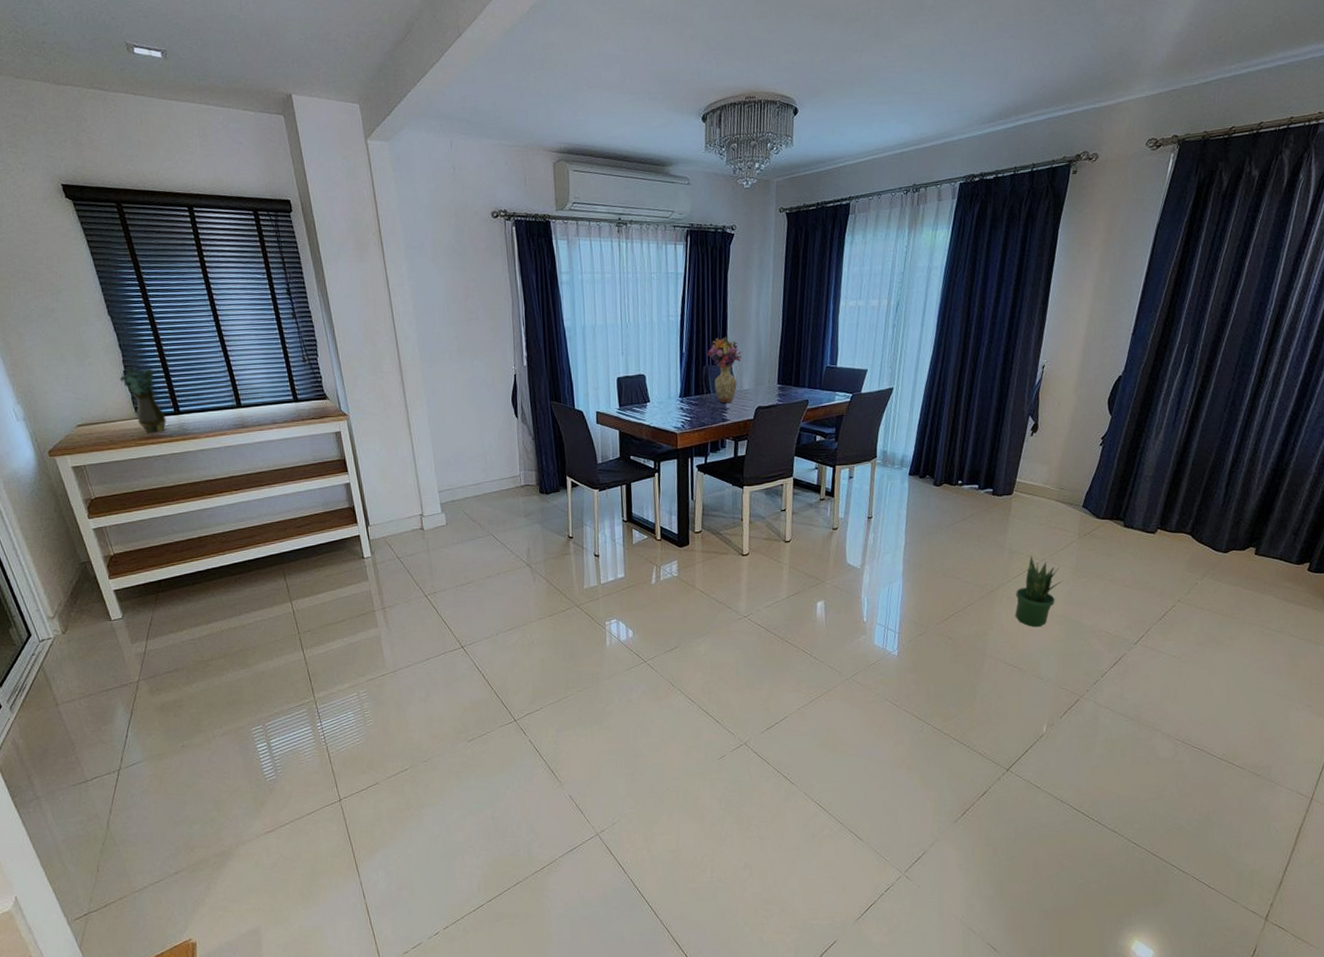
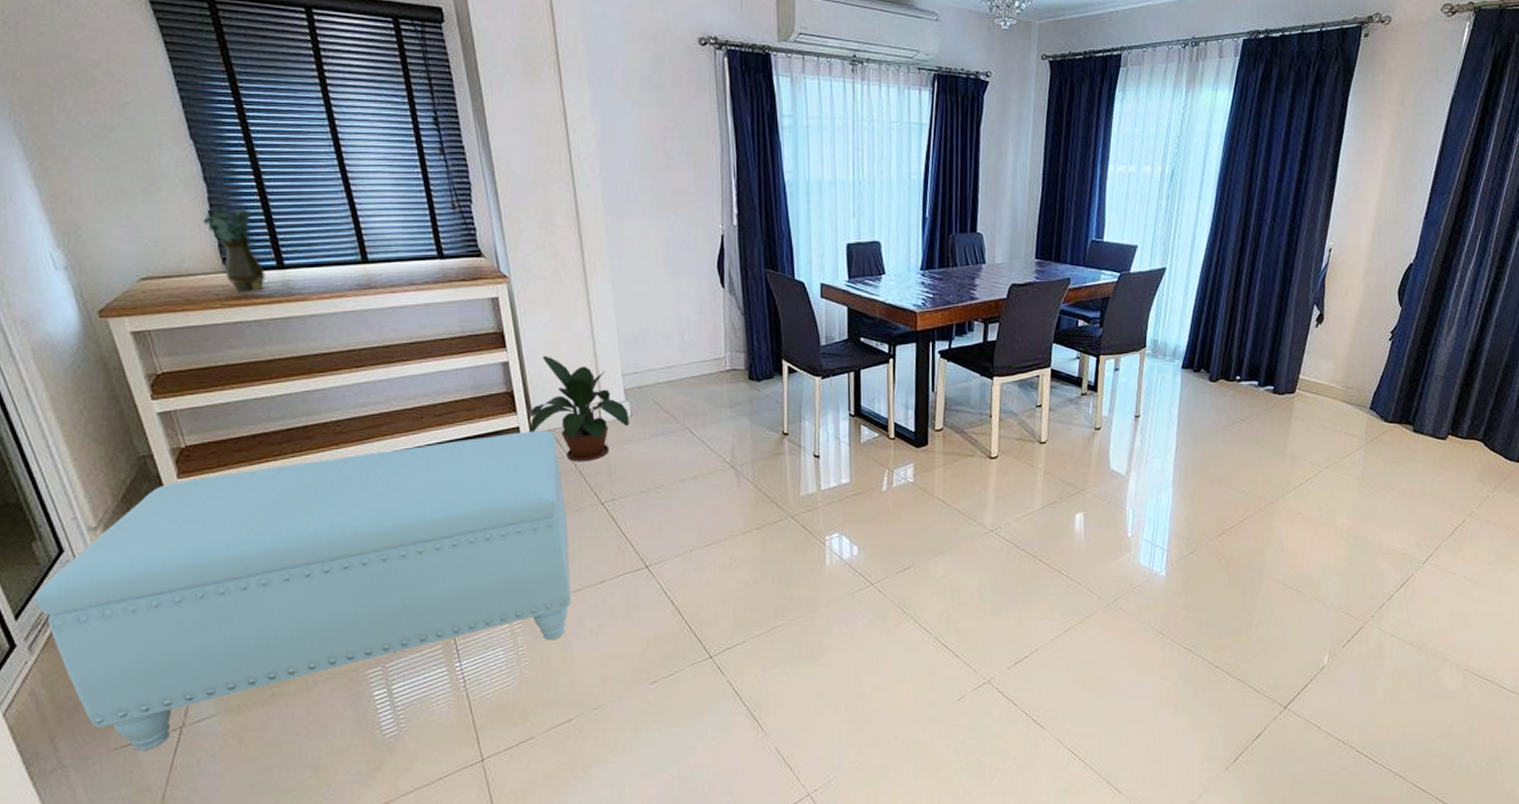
ottoman: none [11,538,404,788] -> present [33,430,571,752]
potted plant: none [367,477,445,563] -> present [528,355,629,462]
flower arrangement: present [707,335,743,403] -> none [954,199,997,279]
planter: present [1015,556,1063,628] -> none [1295,463,1348,545]

